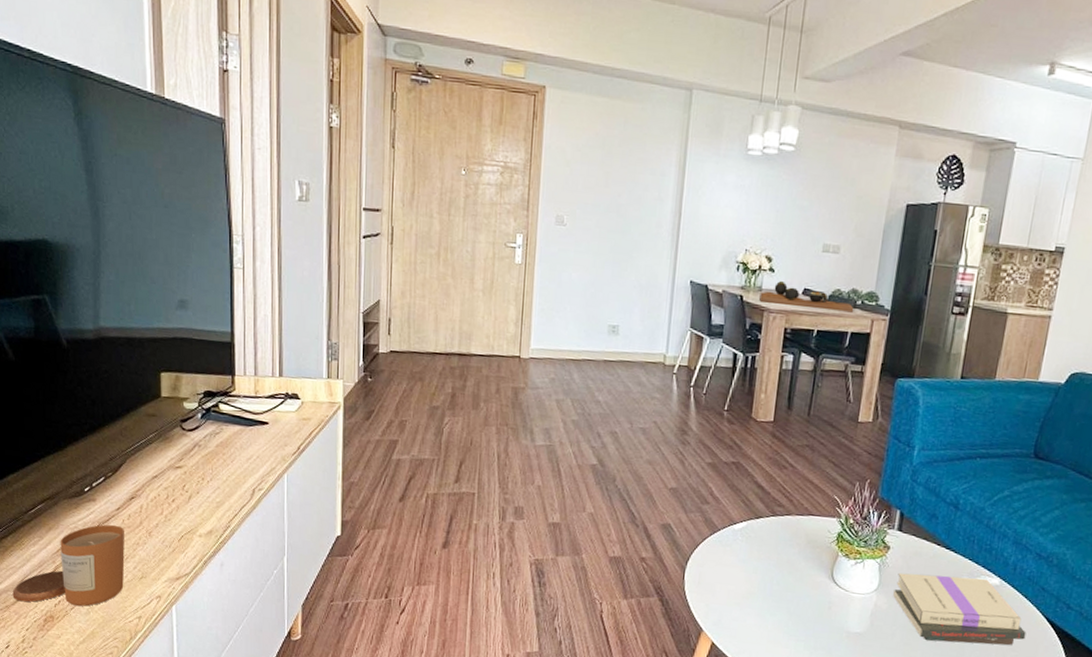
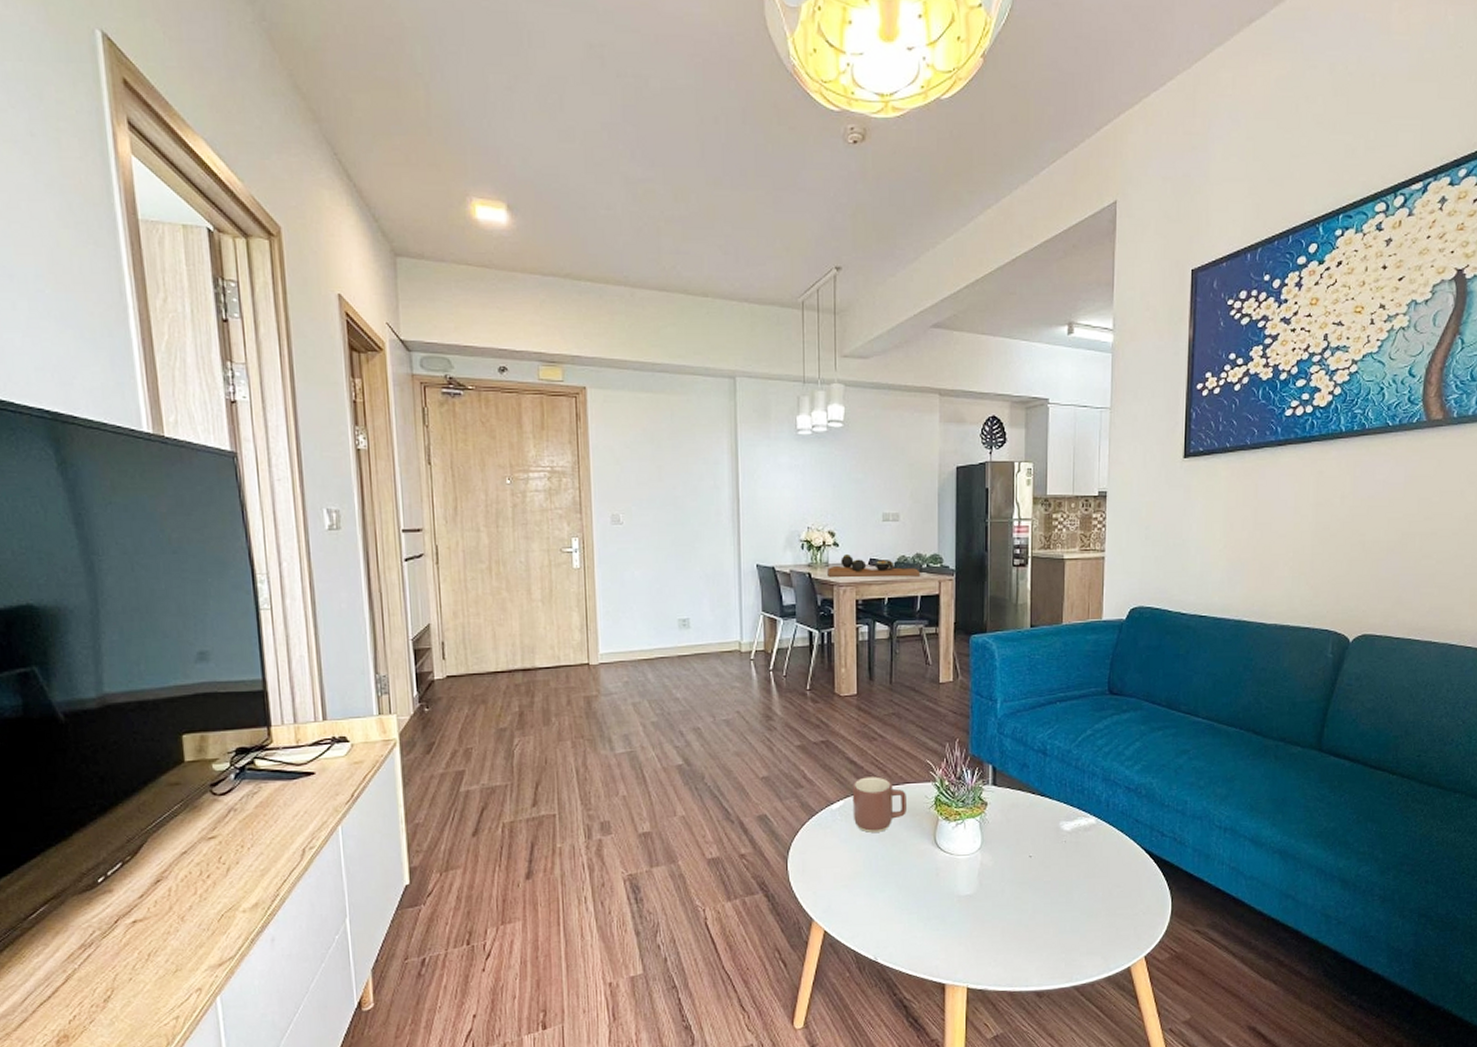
candle: present [12,524,125,606] -> none [13,915,155,1025]
mug: none [754,502,810,558] -> present [852,776,906,833]
books: present [893,572,1026,645] -> none [997,820,1128,891]

